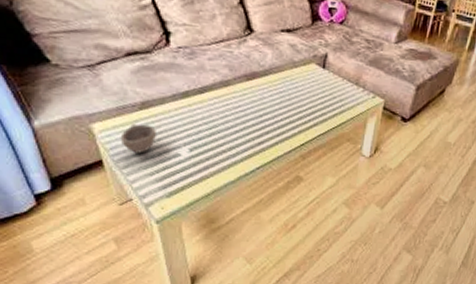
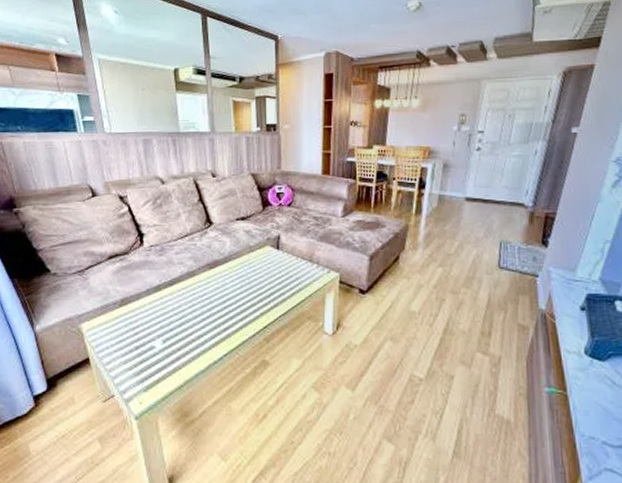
cup: present [120,123,156,154] -> none [104,320,134,349]

